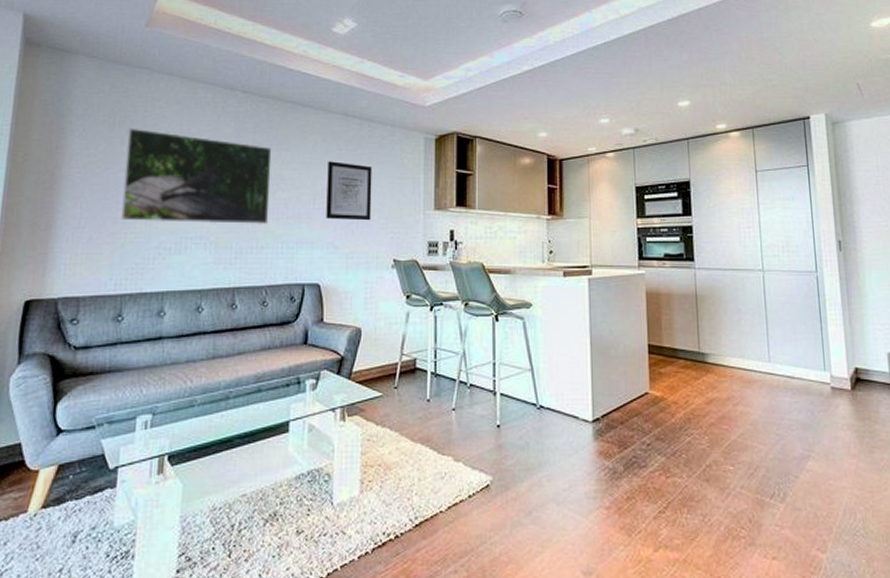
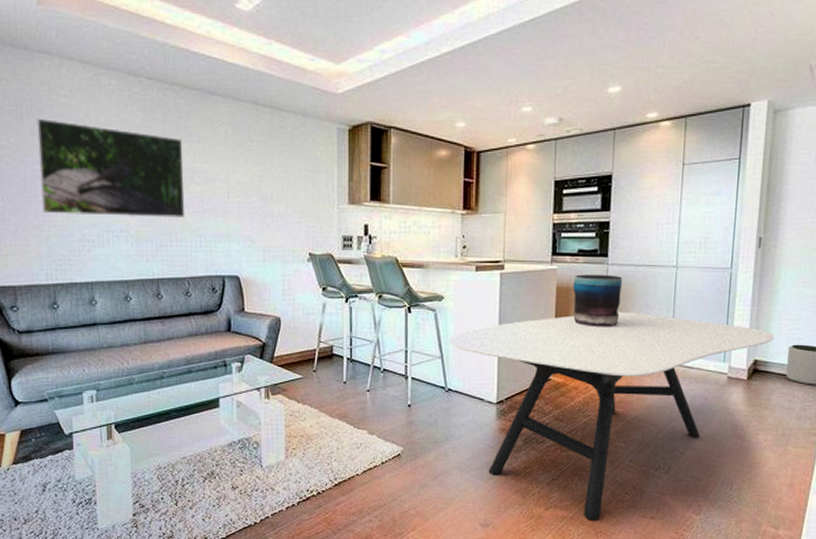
wall art: present [326,161,372,221] -> none [240,153,286,215]
dining table: none [540,317,871,564] -> present [450,311,775,521]
vase: none [662,279,712,335] -> present [573,274,623,327]

